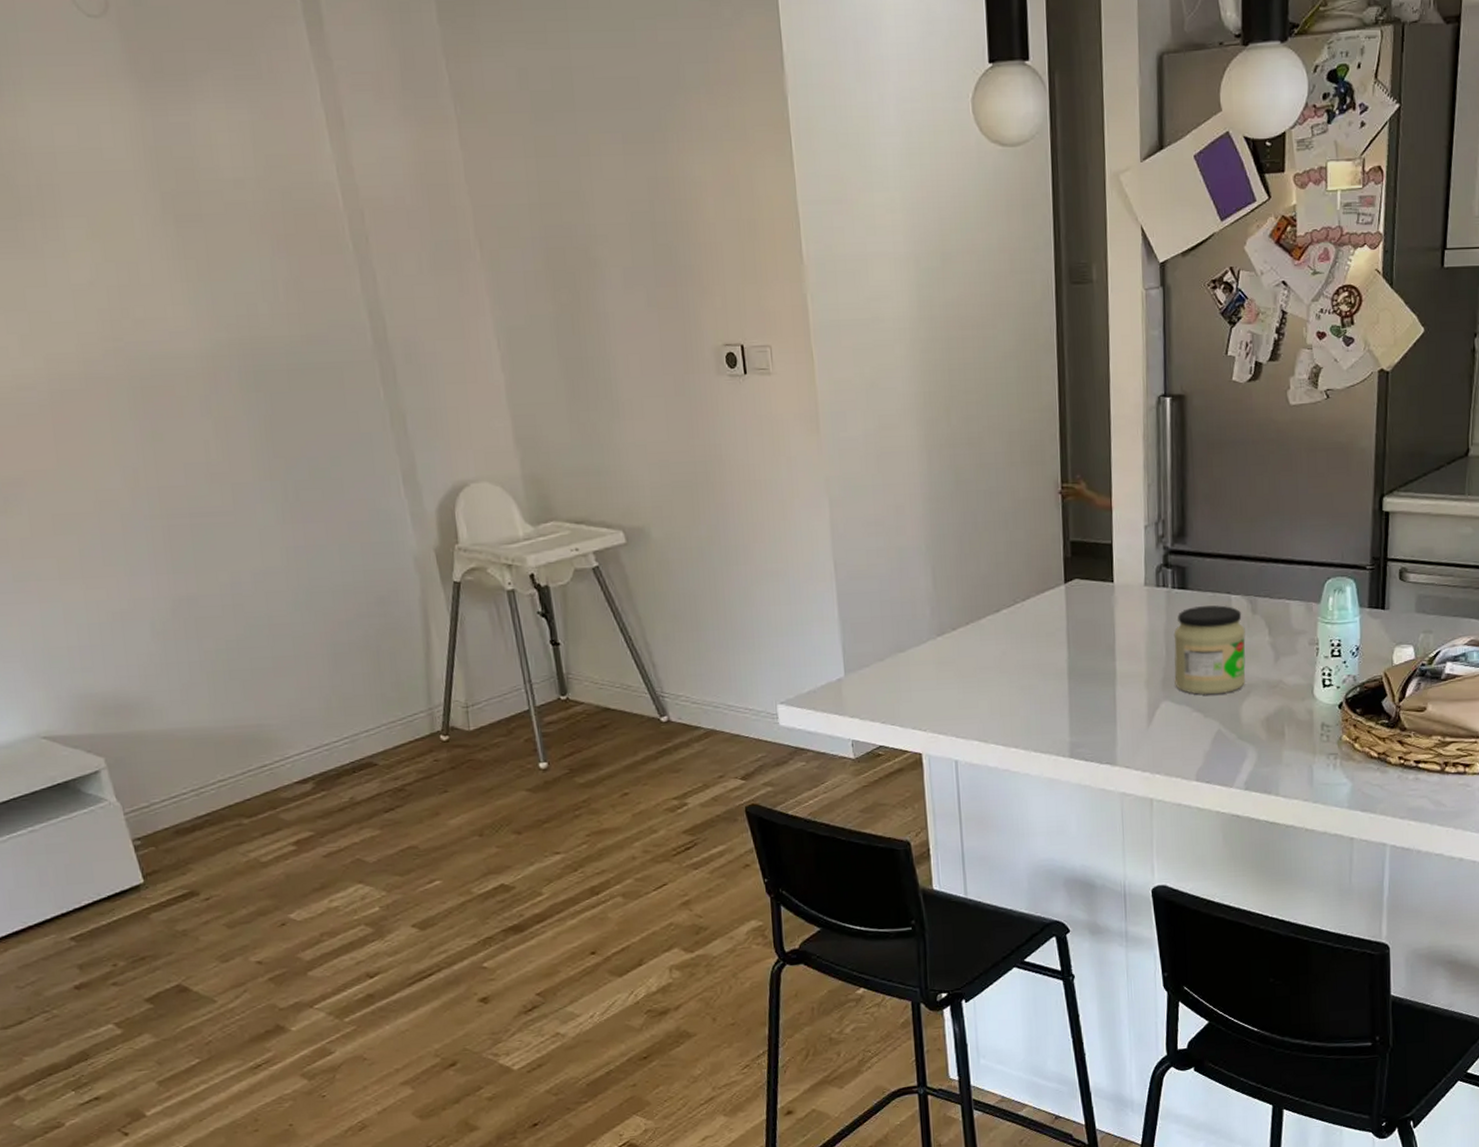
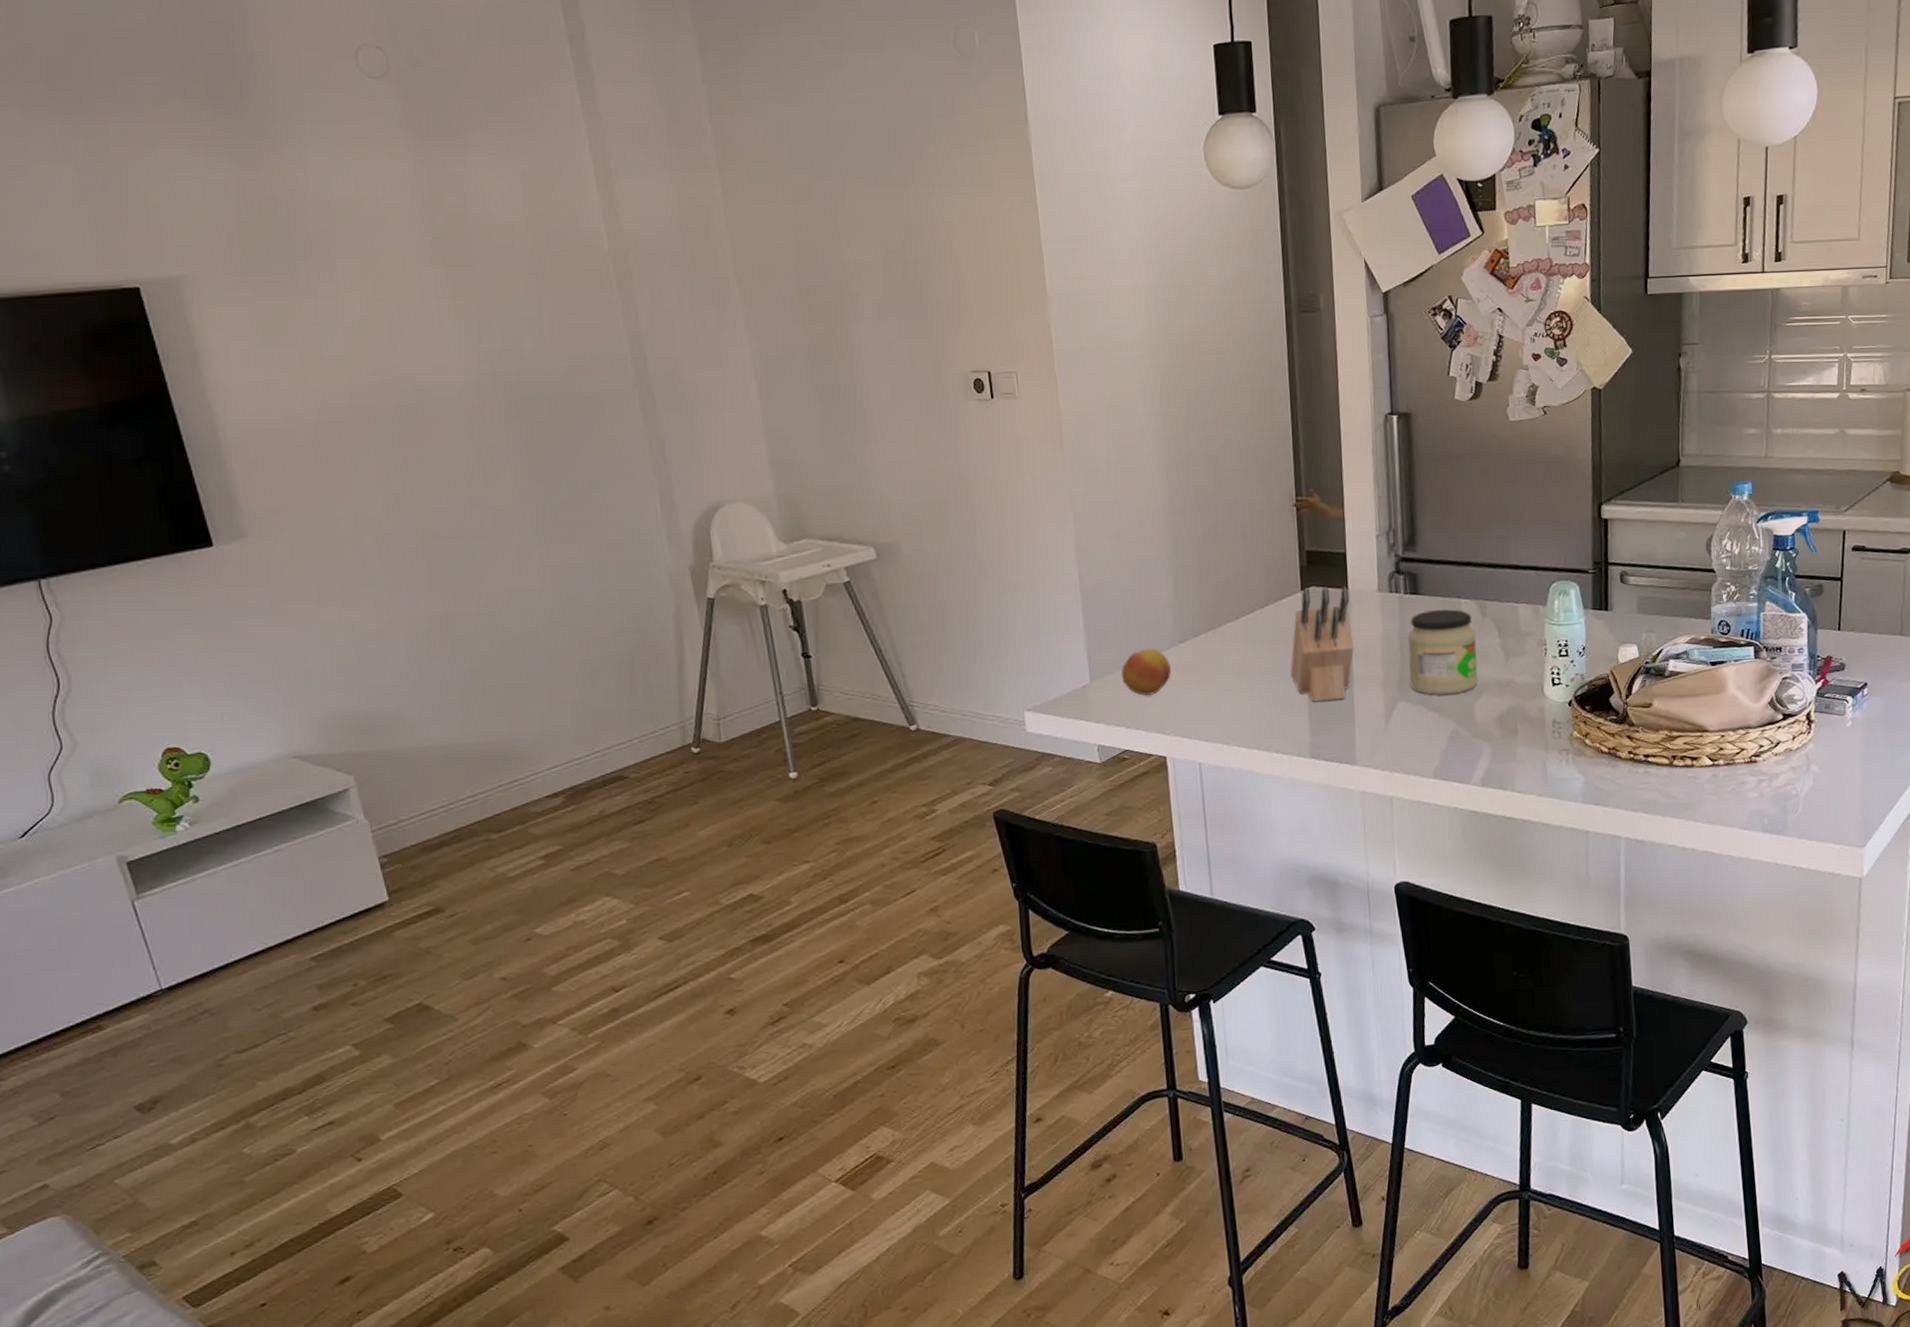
fruit: none [876,640,929,690] -> present [1121,647,1172,696]
knife block: none [1051,579,1118,700] -> present [1290,586,1354,702]

